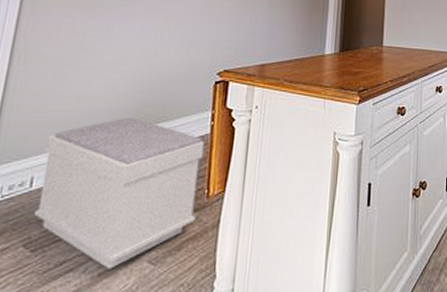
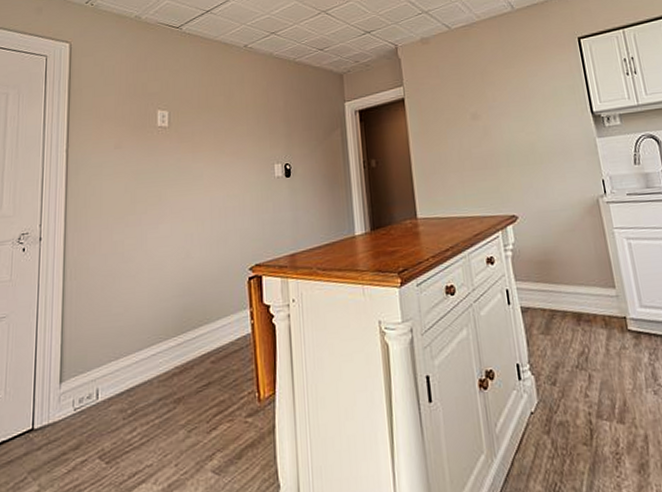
bench: present [35,118,205,270] -> none [104,323,251,480]

